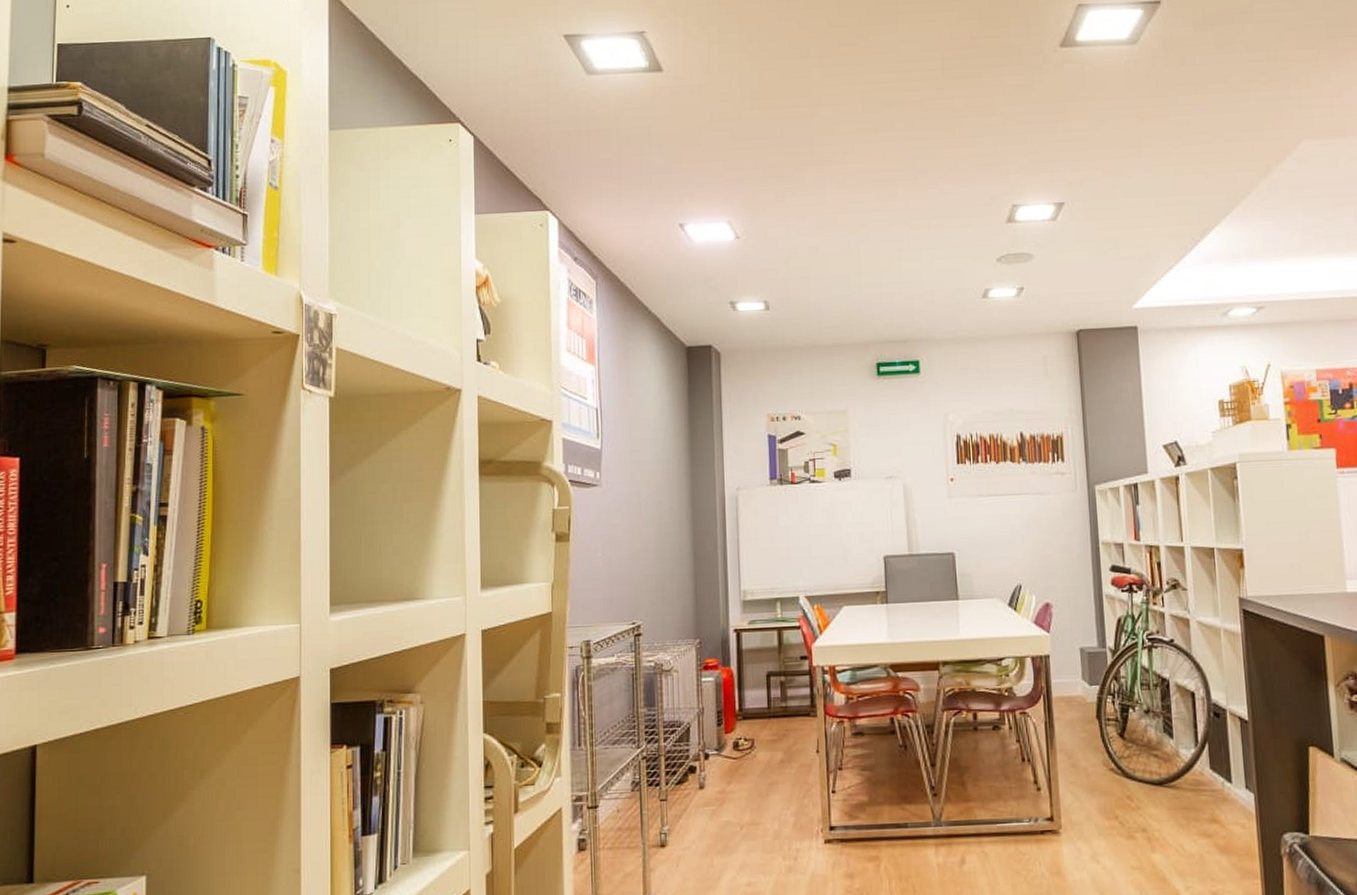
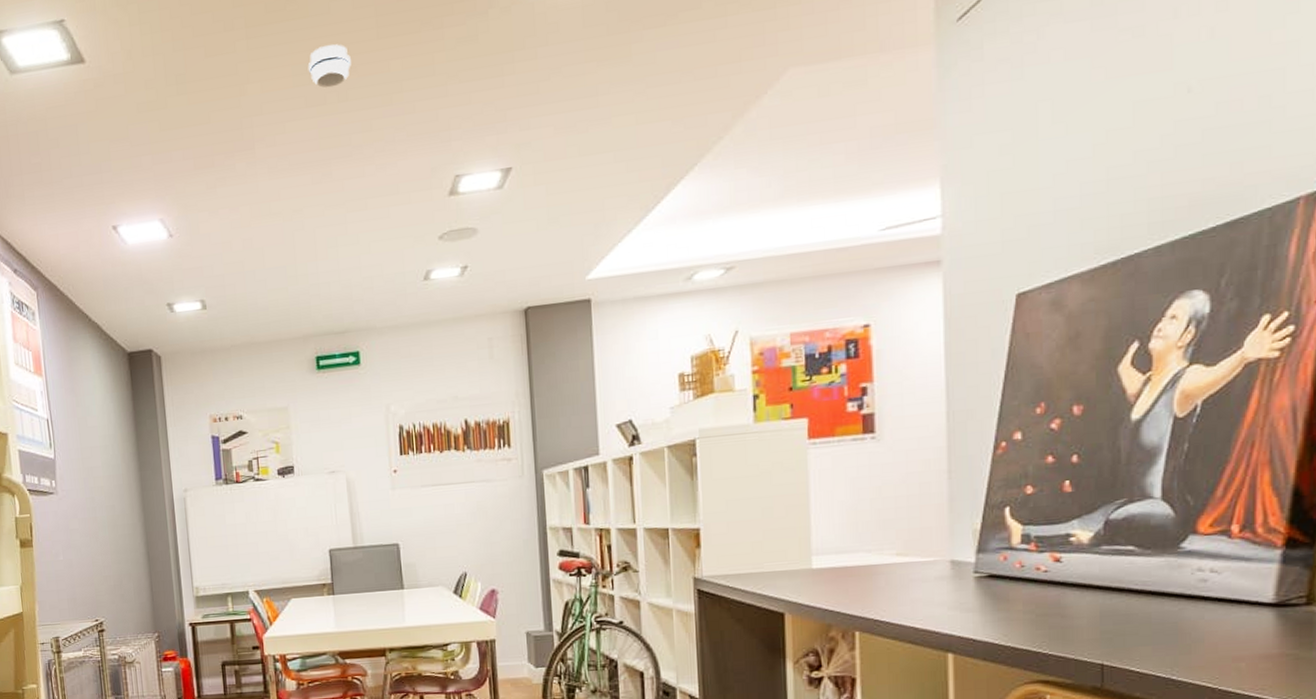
smoke detector: none [877,79,918,117] -> present [307,44,351,88]

